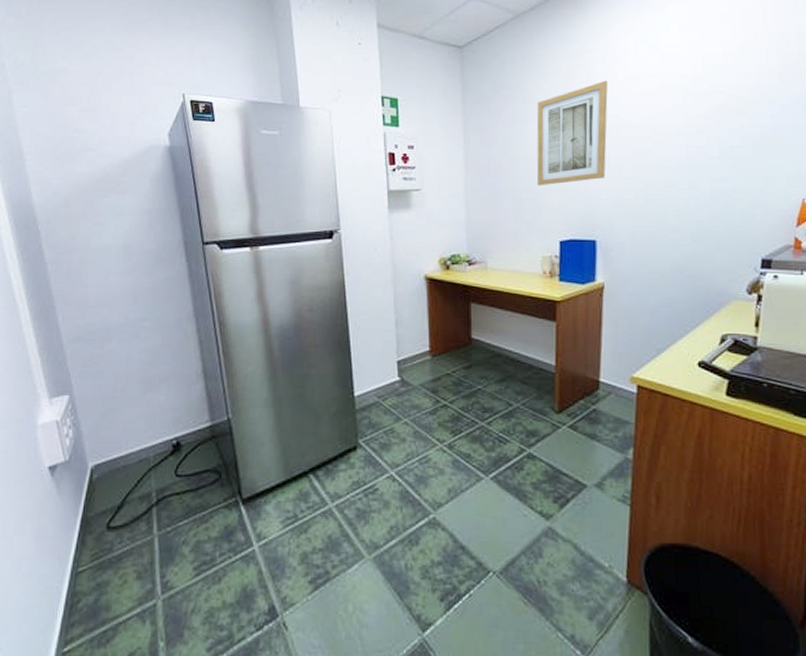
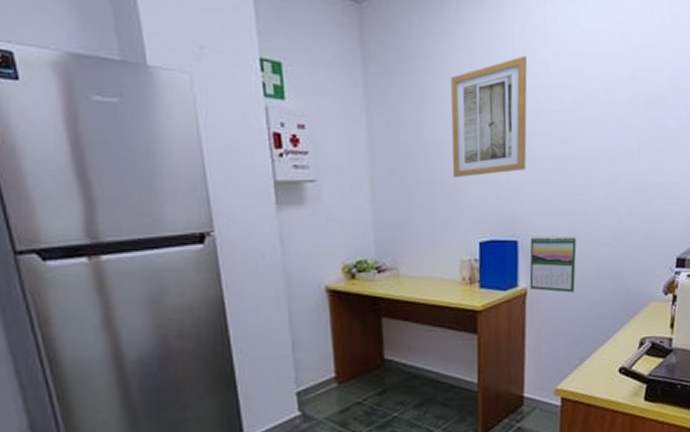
calendar: none [607,236,655,288] -> present [529,235,577,293]

